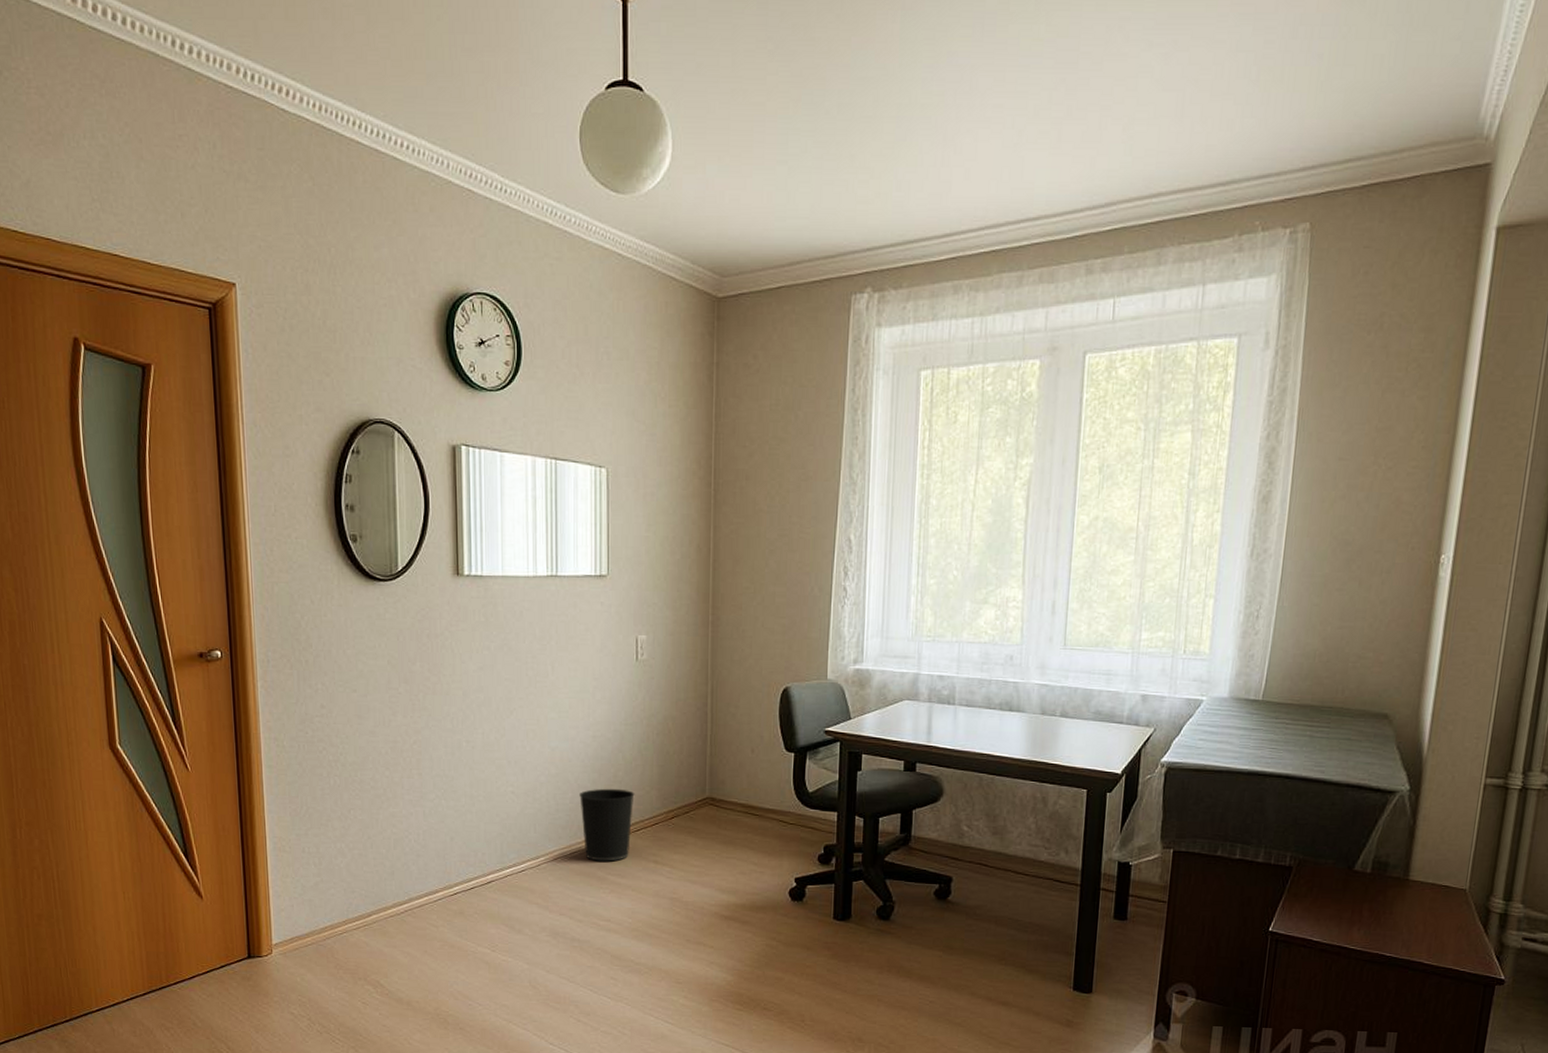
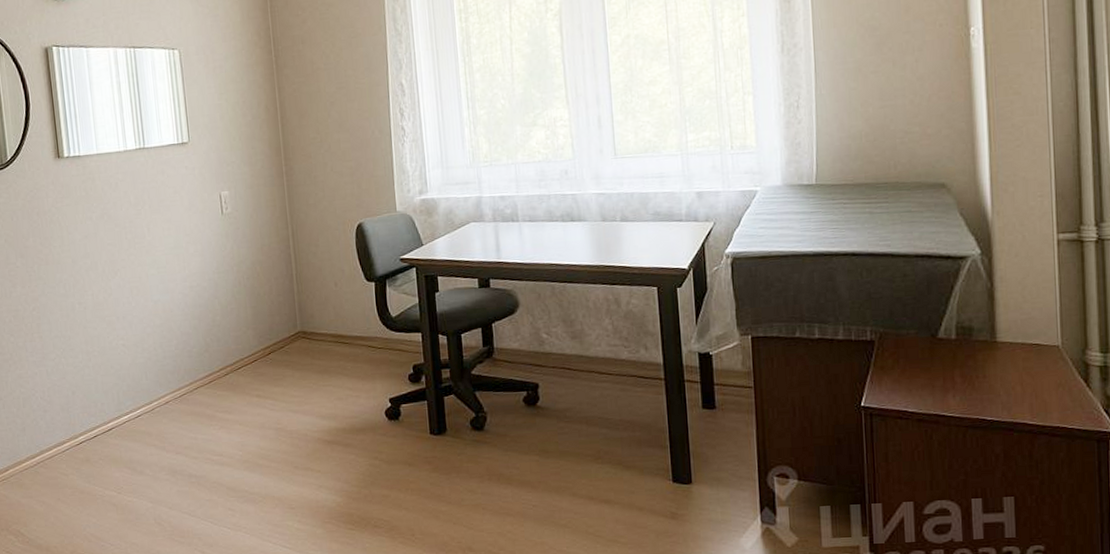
wastebasket: present [580,788,635,862] -> none [183,331,234,401]

